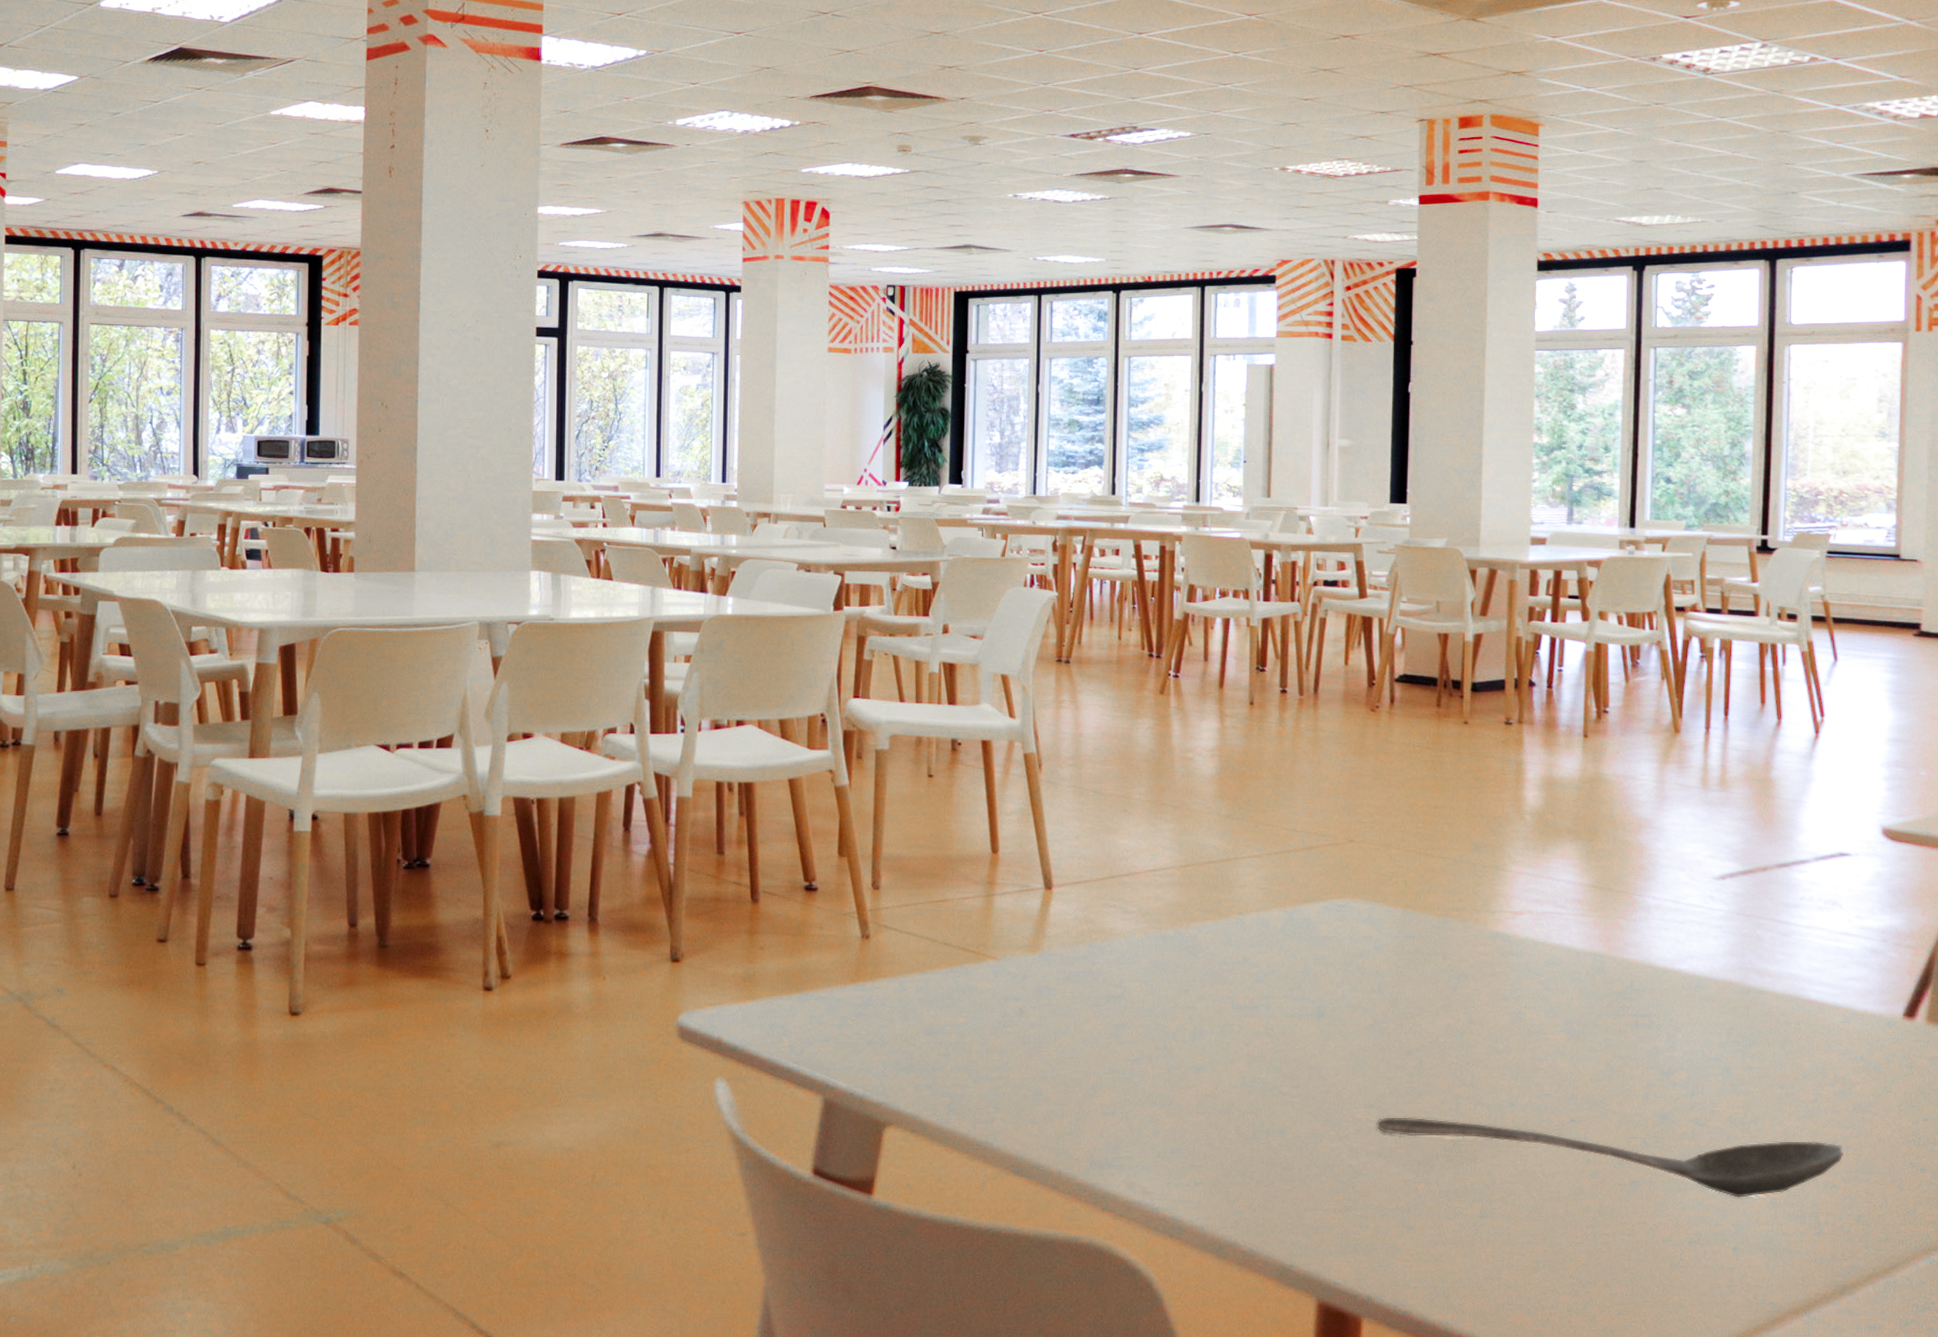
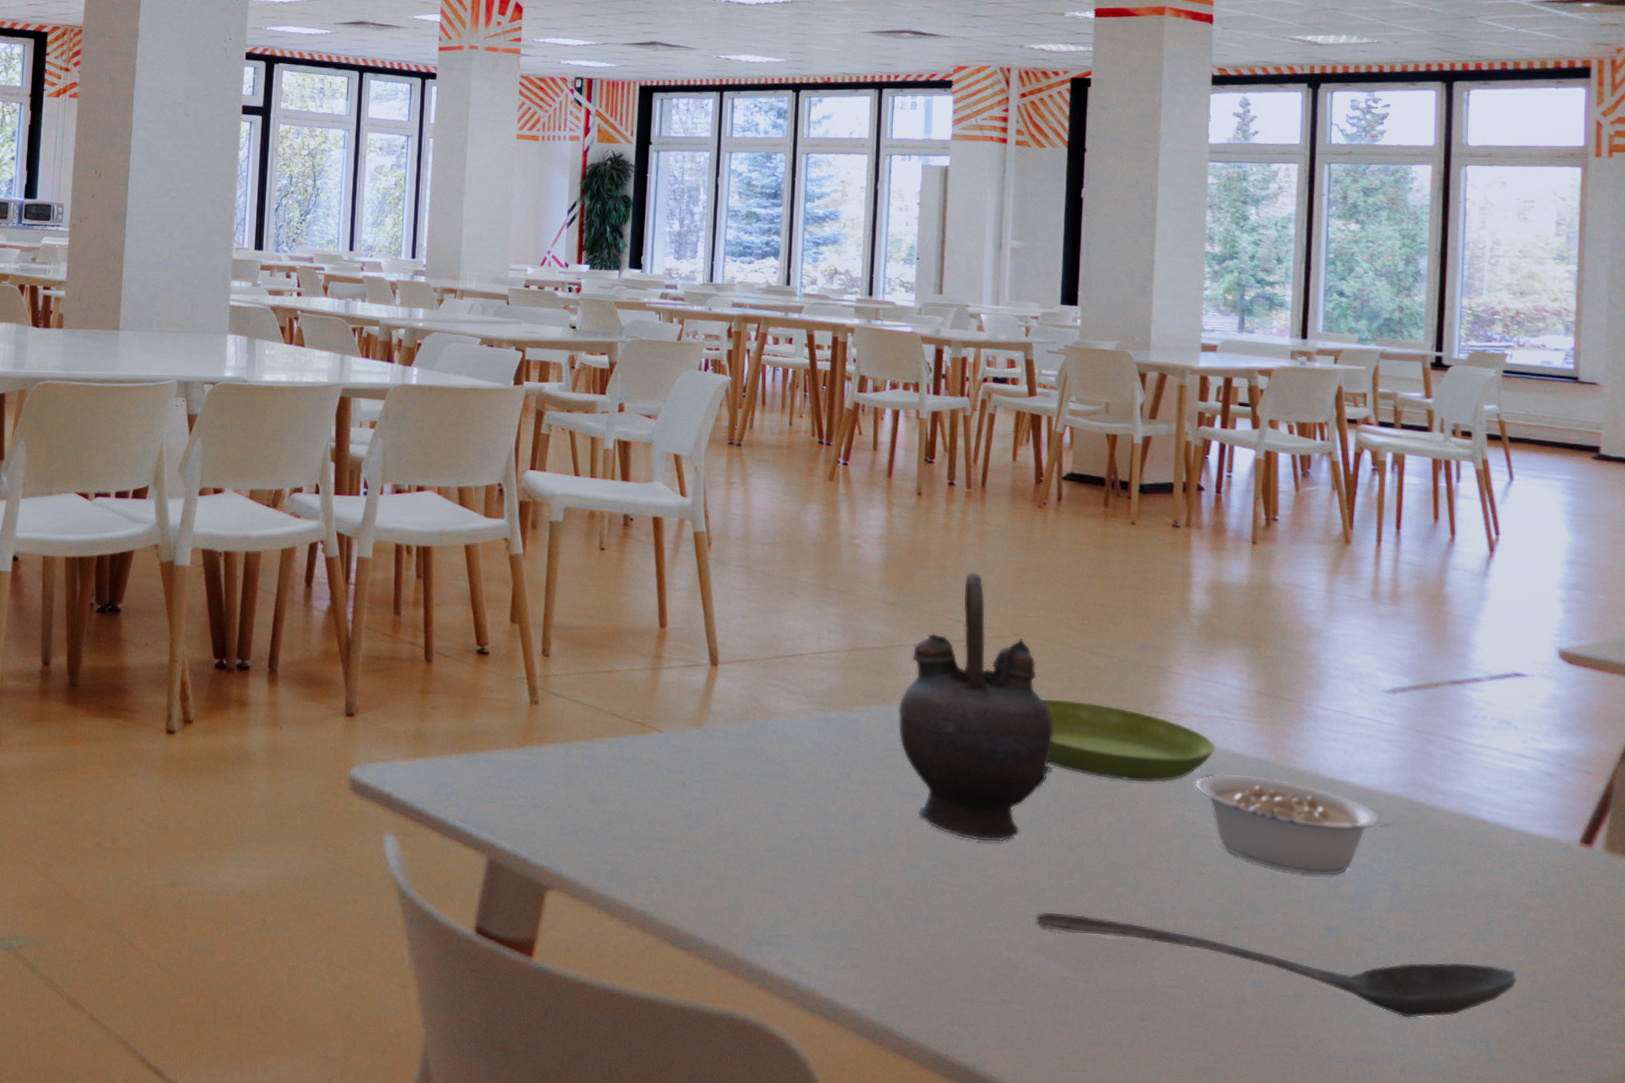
teapot: none [1234,780,1390,1051] -> present [897,571,1053,842]
saucer: none [1378,903,1550,982] -> present [1042,697,1215,783]
legume: none [1531,970,1724,1064] -> present [1195,774,1393,876]

